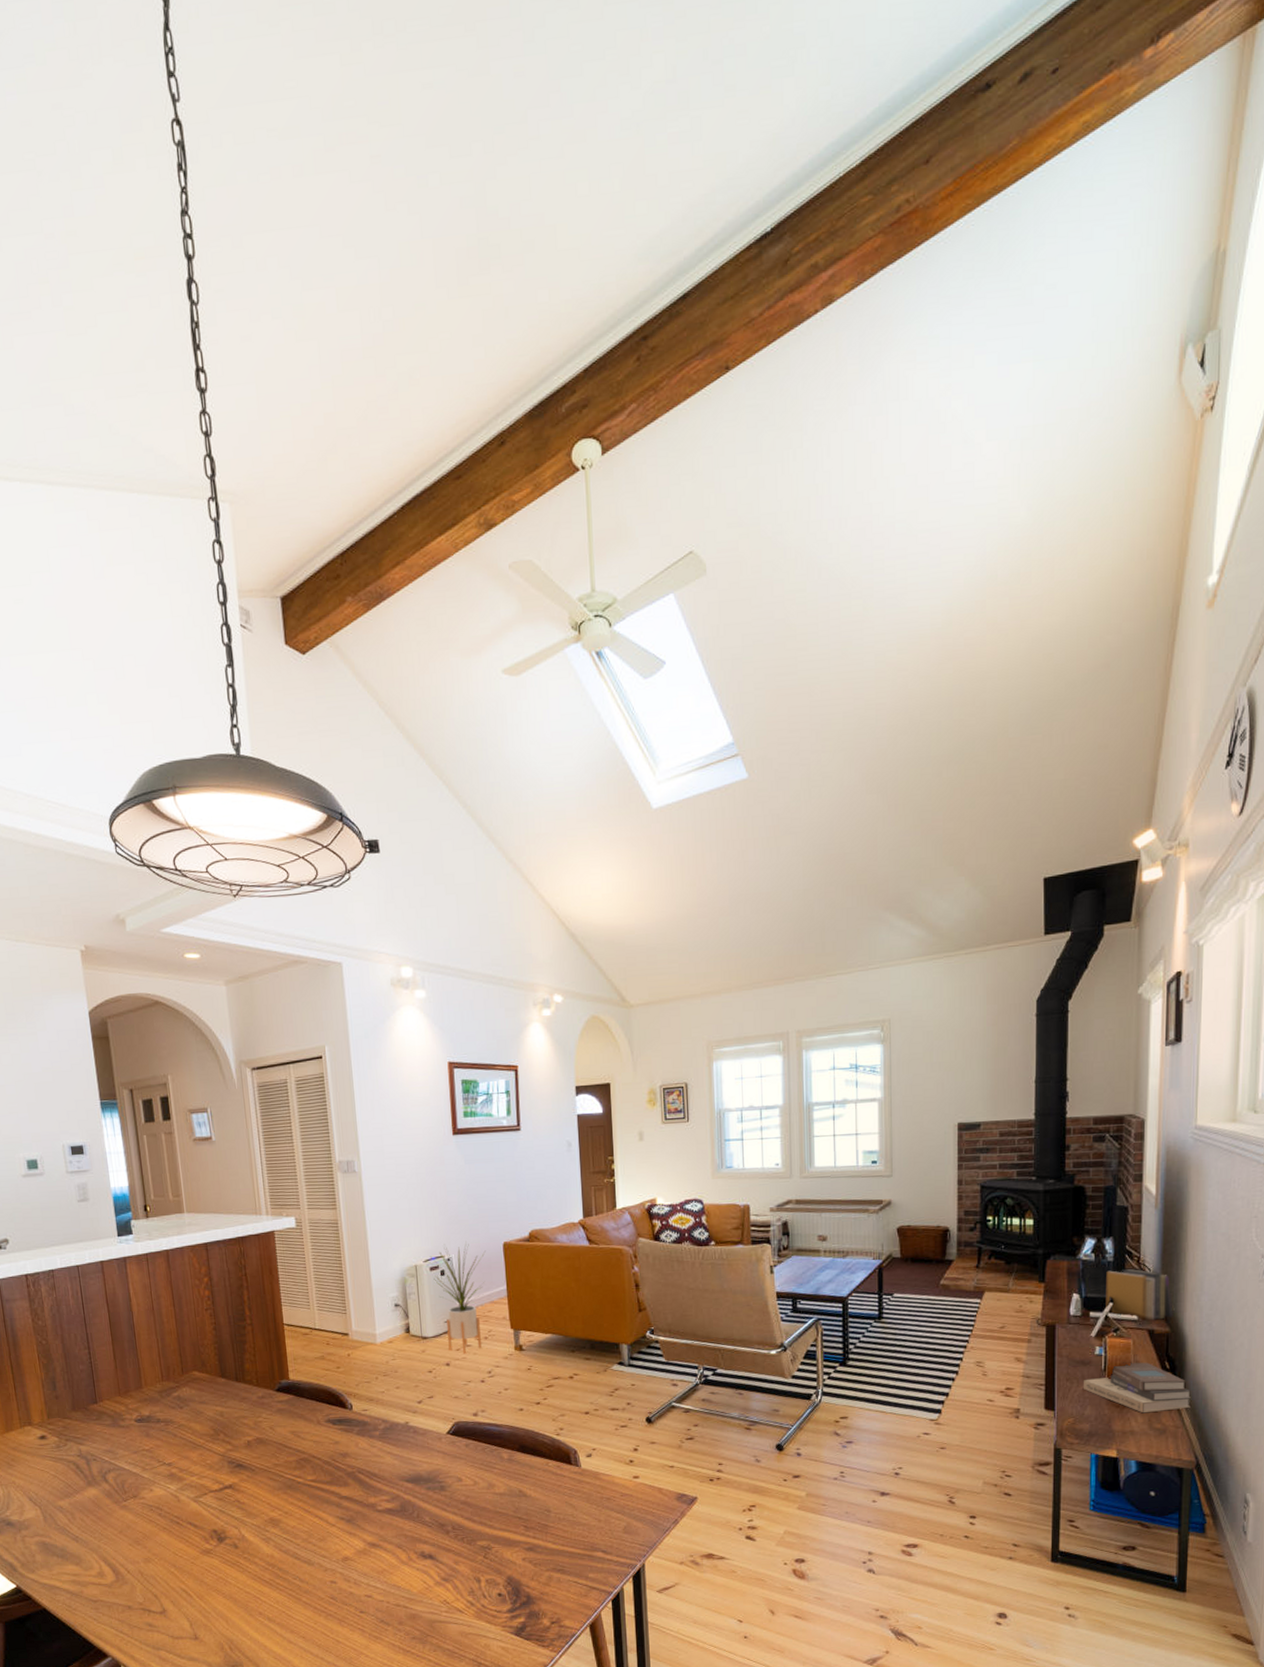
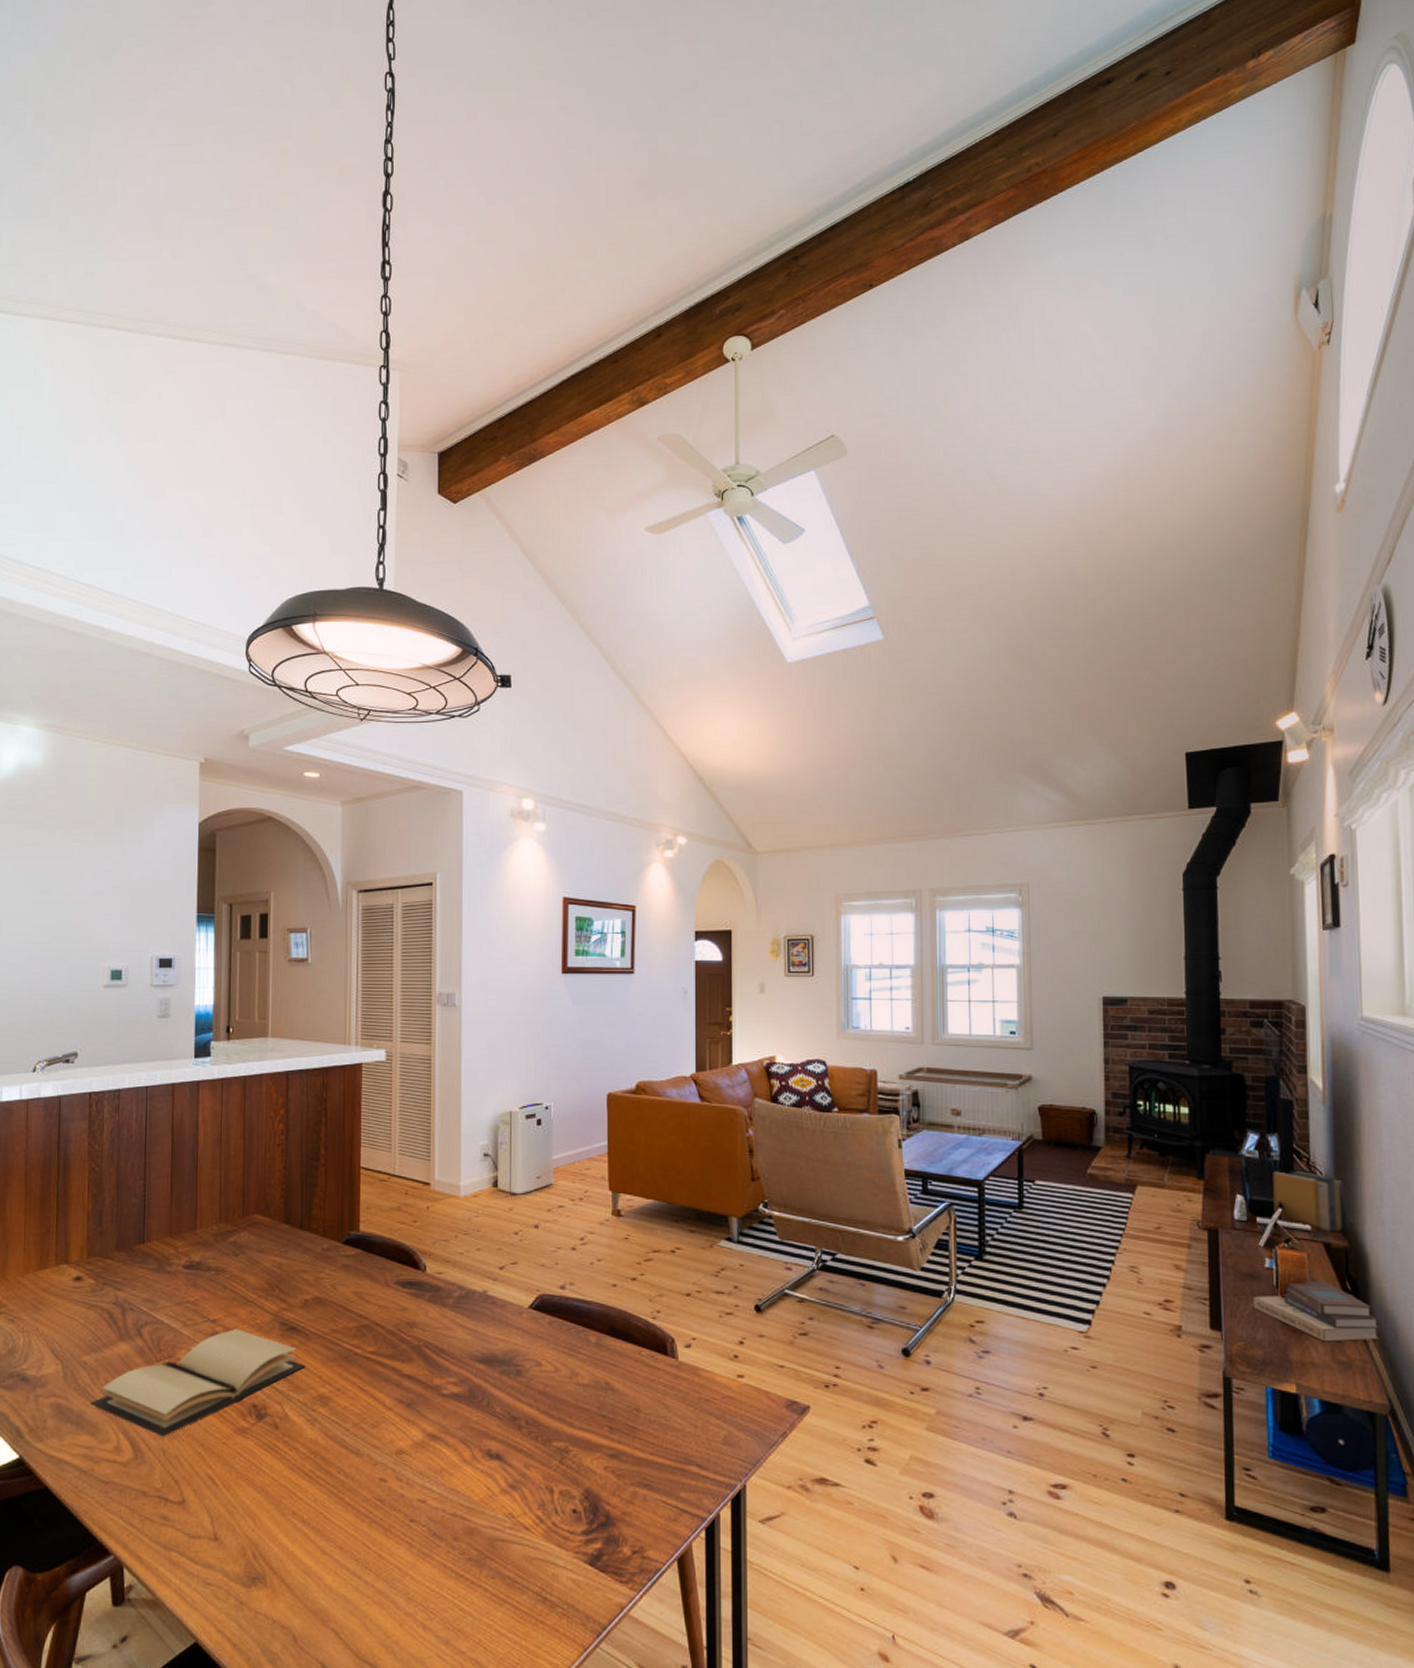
book: none [71,1469,255,1562] -> present [90,1328,306,1437]
house plant: present [429,1241,486,1354] -> none [526,1089,588,1216]

